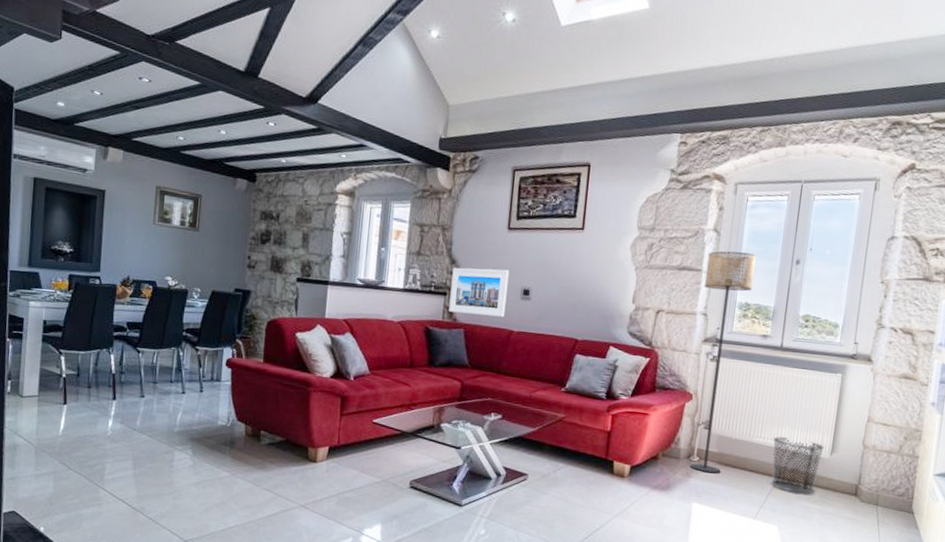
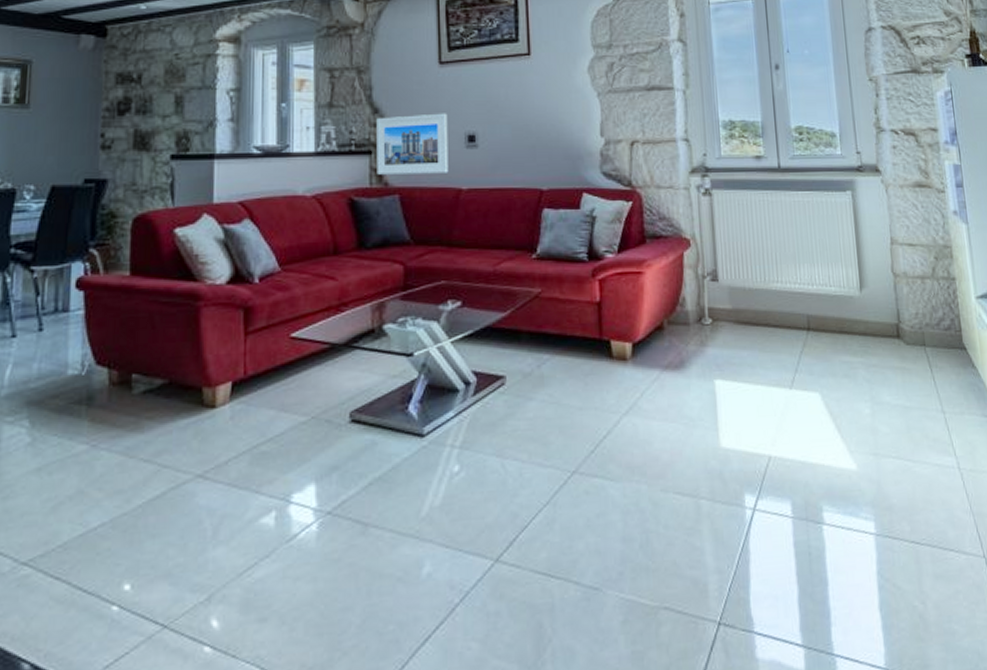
floor lamp: present [690,251,756,474] -> none [677,63,740,337]
waste bin: present [771,436,824,495] -> none [792,277,852,346]

